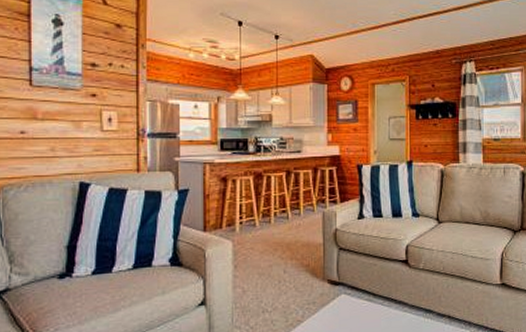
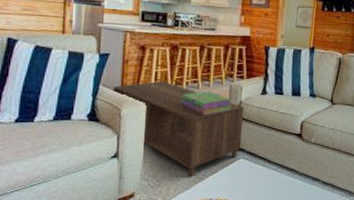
coffee table: none [195,214,341,320] -> present [113,80,244,176]
stack of books: none [269,220,326,249] -> present [180,91,231,116]

